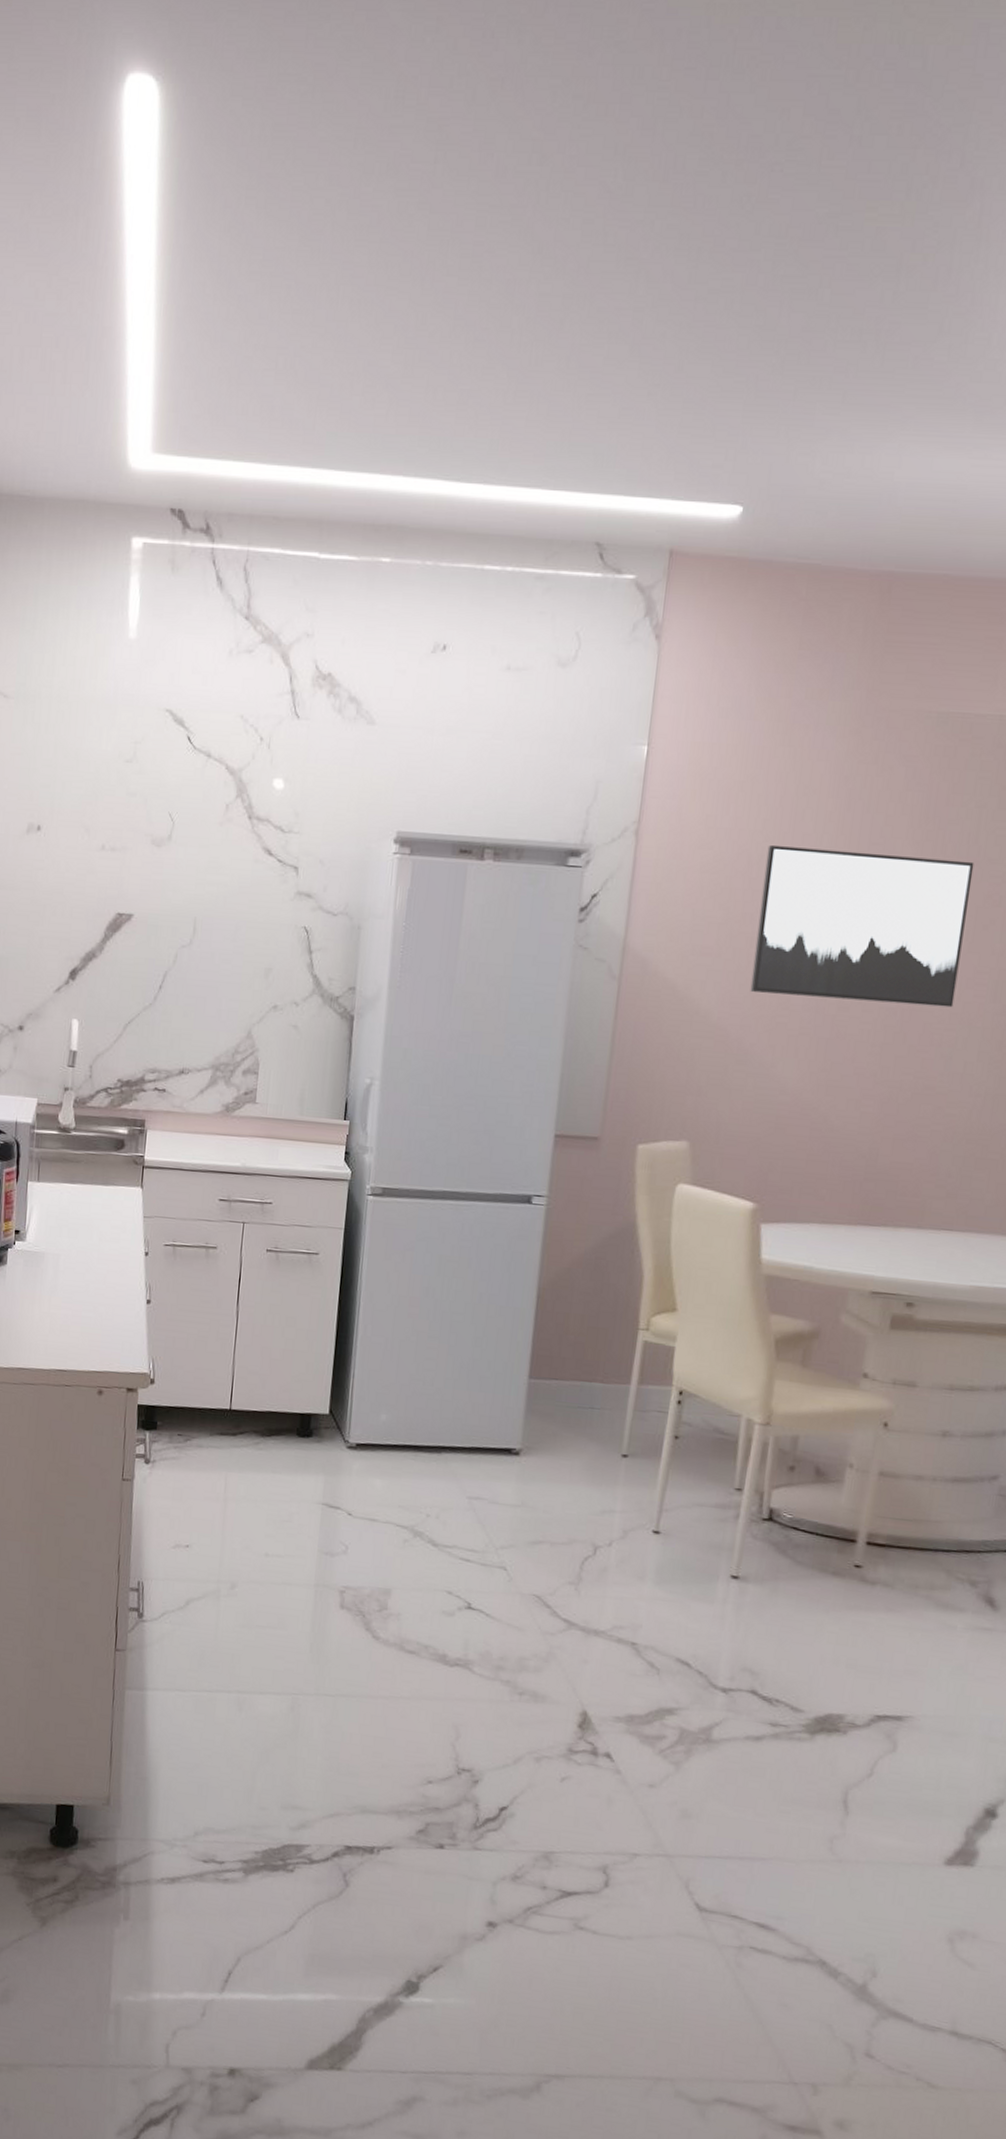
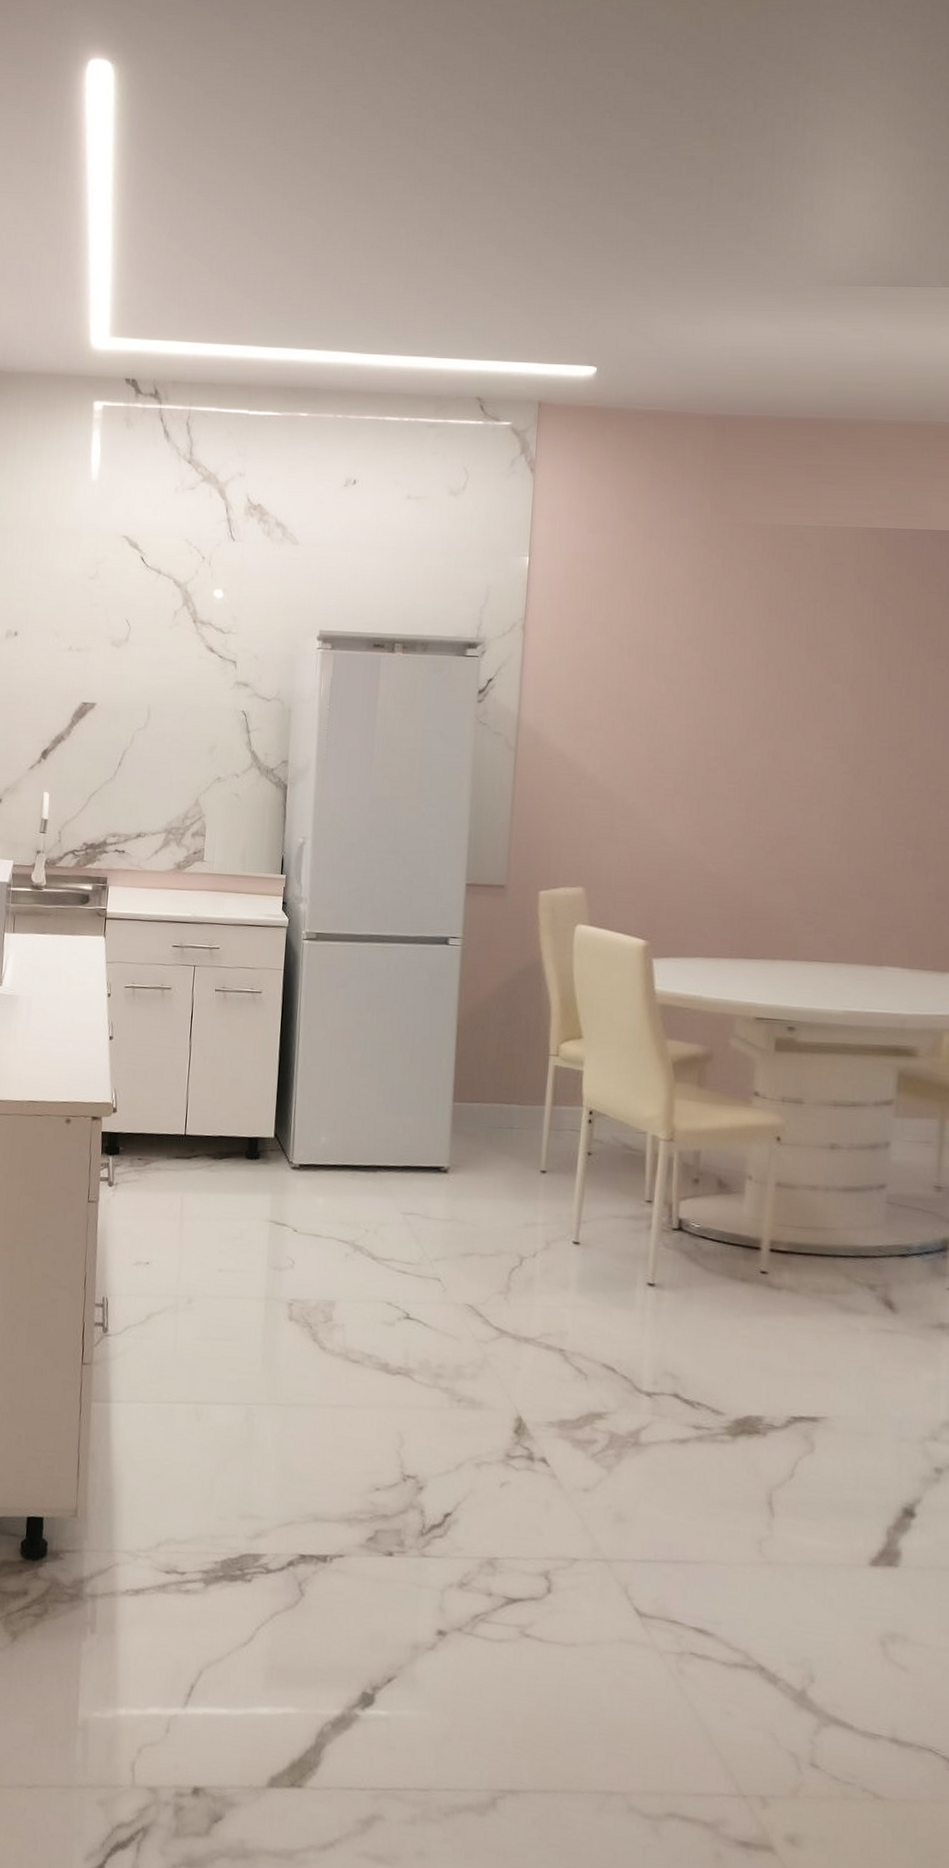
wall art: present [750,844,974,1008] -> none [629,635,814,768]

